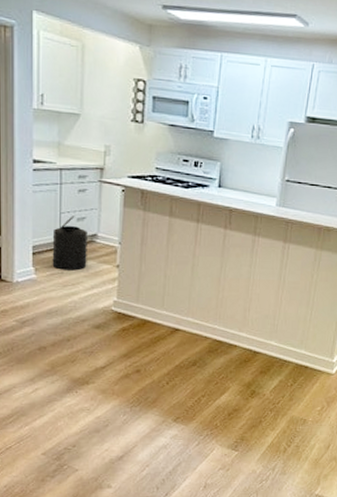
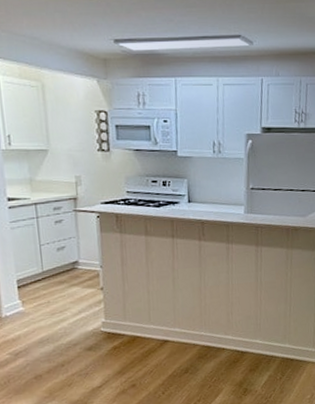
trash can: present [52,215,87,271] -> none [35,246,72,299]

